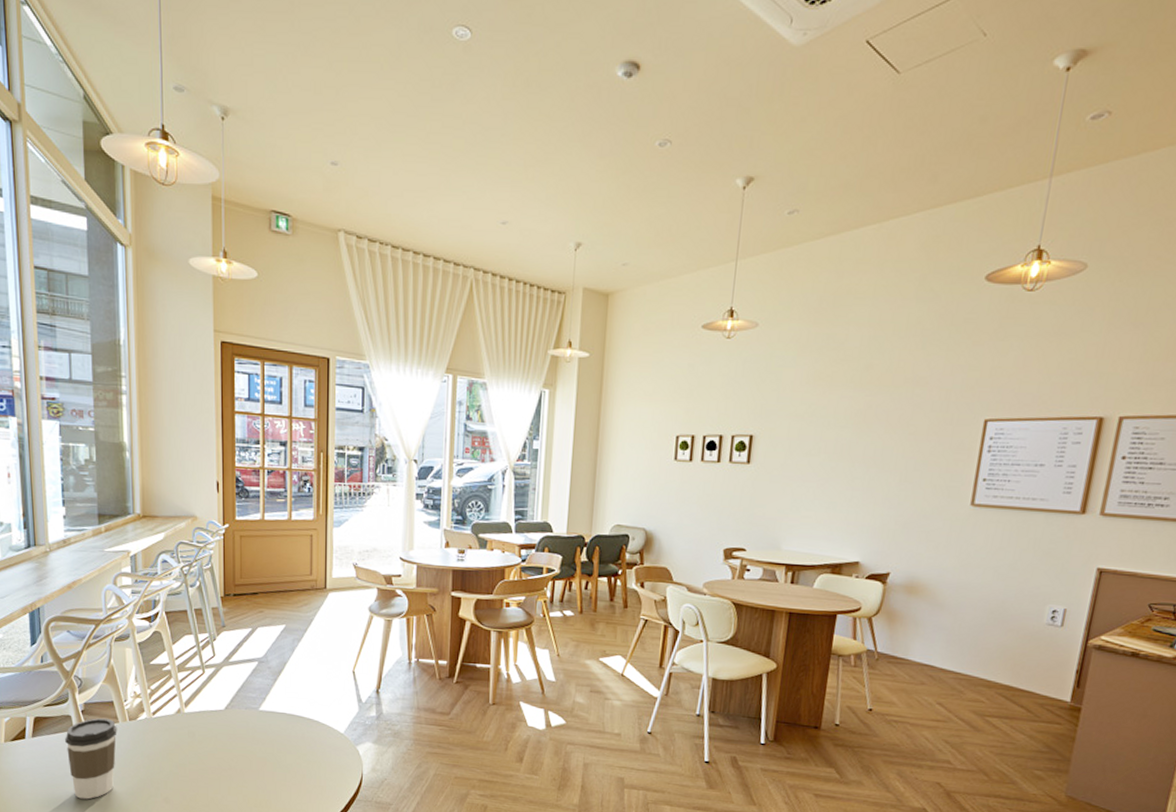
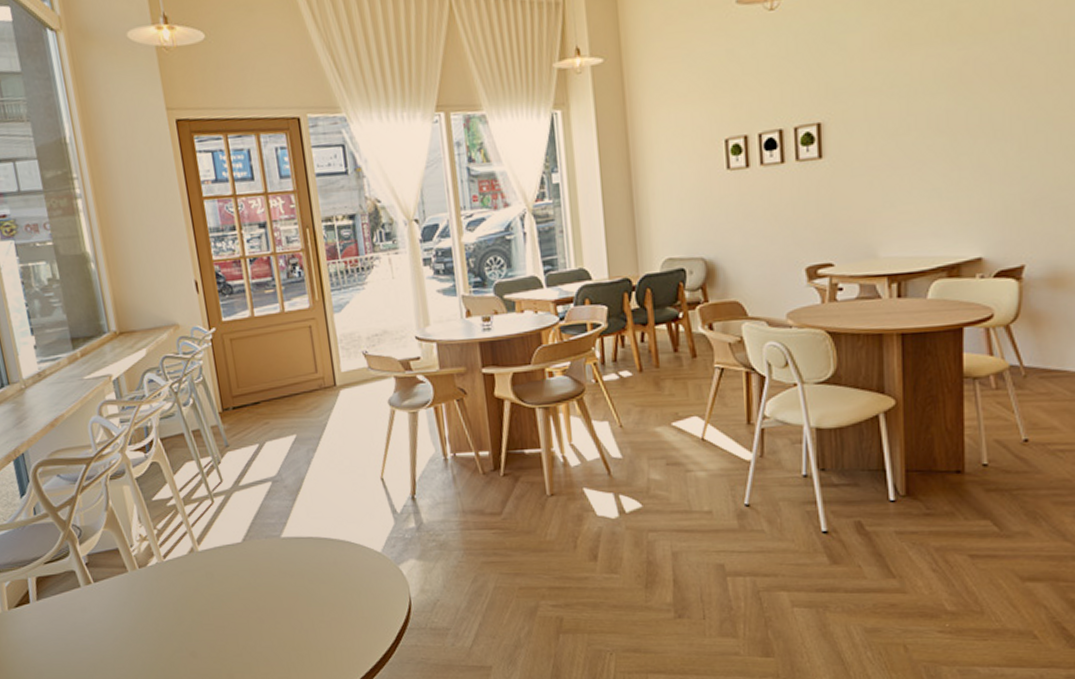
coffee cup: present [65,717,117,800] -> none [72,568,133,664]

